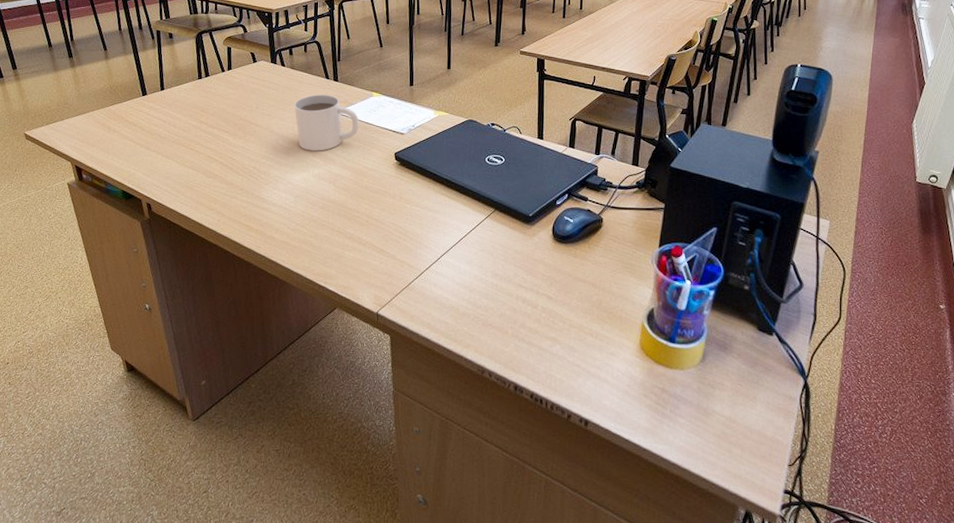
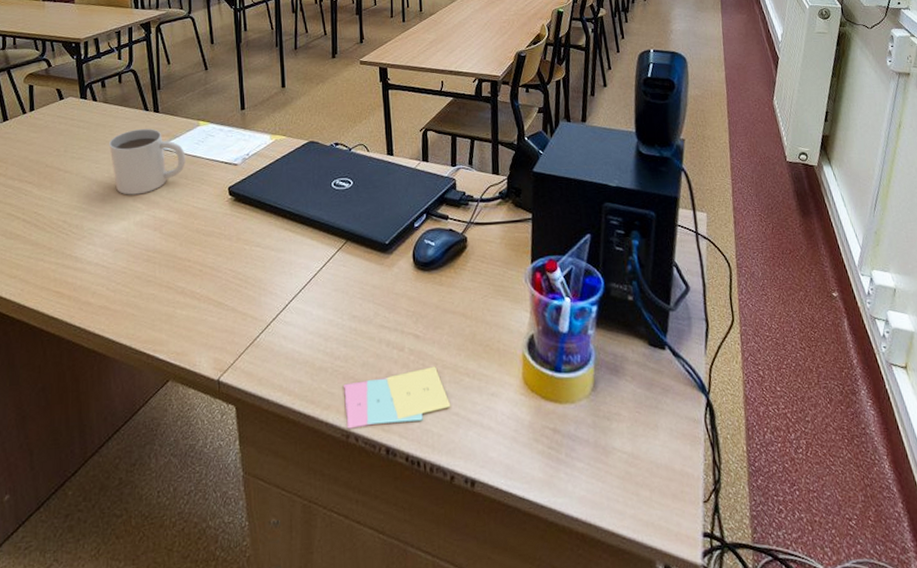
sticky notes: none [482,324,574,367] -> present [344,366,451,429]

